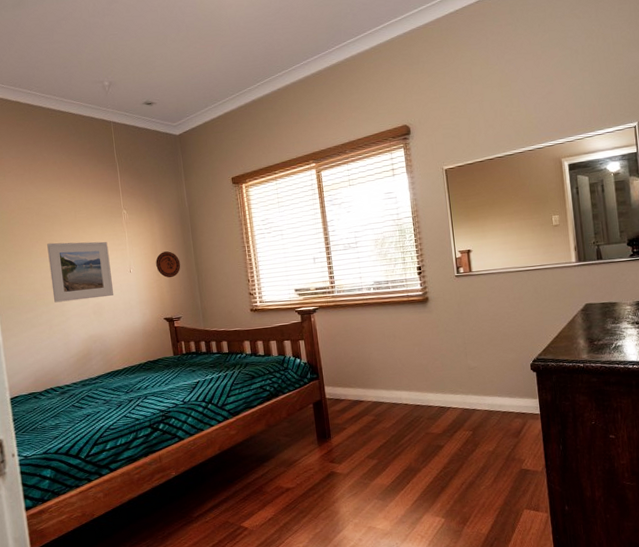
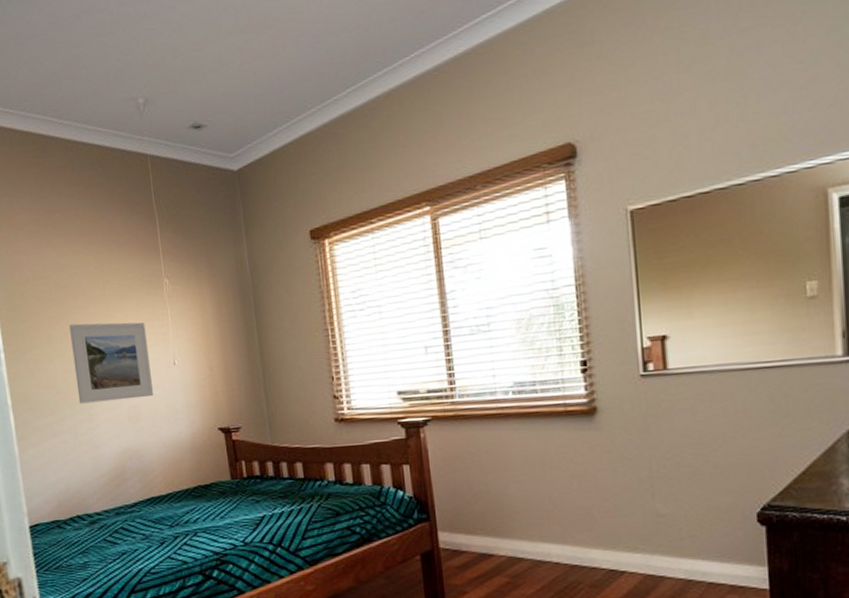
decorative plate: present [155,251,181,278] -> none [207,335,241,373]

